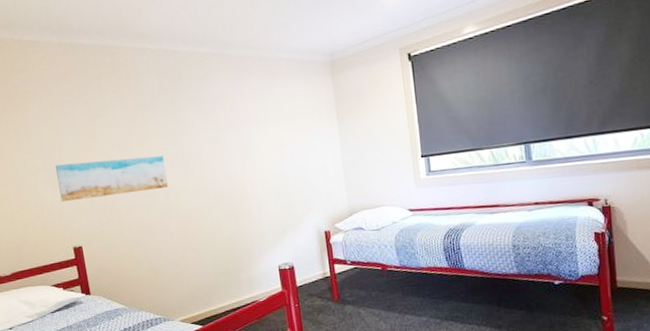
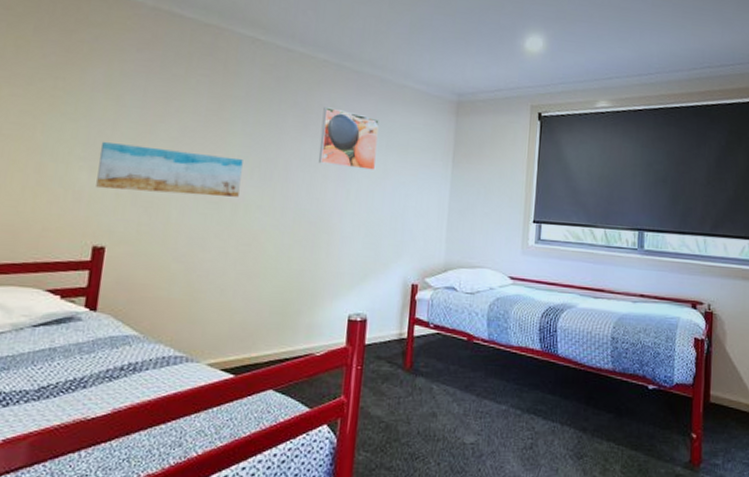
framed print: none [216,94,272,145] -> present [318,107,379,170]

